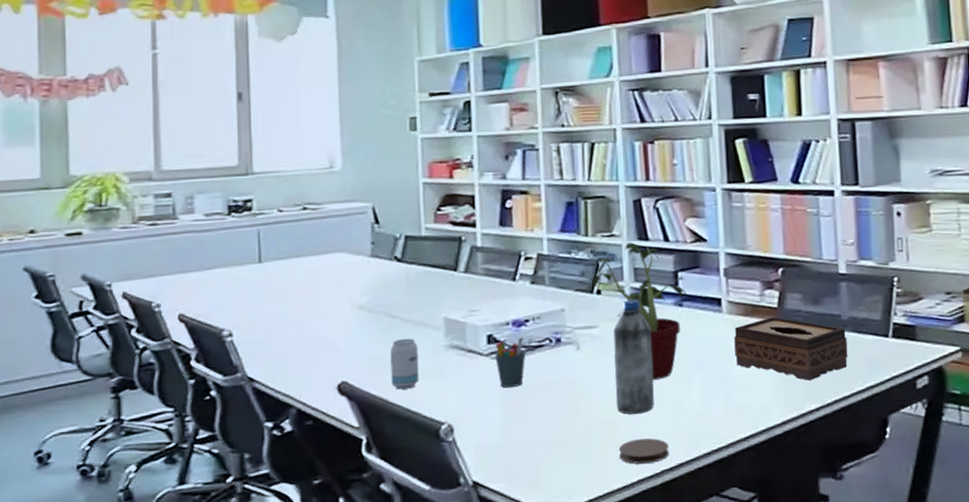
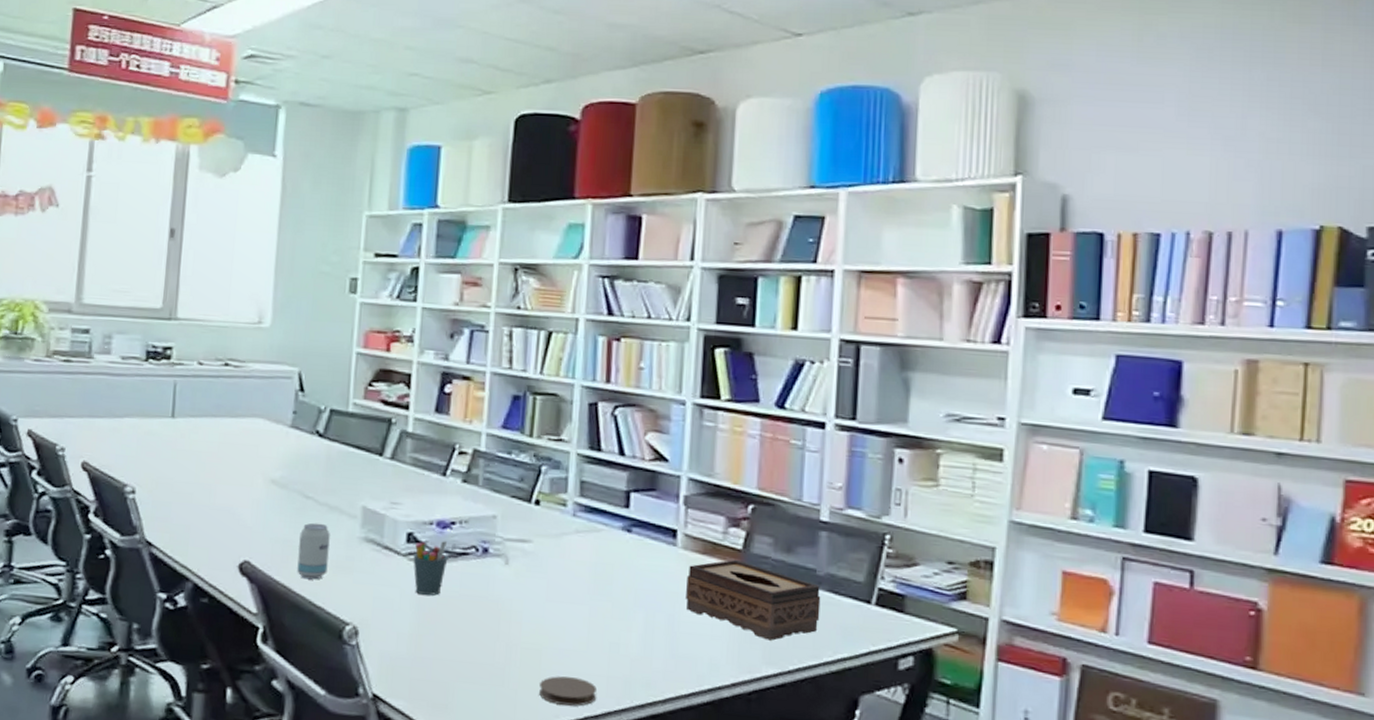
potted plant: present [592,241,691,380] -> none [531,449,642,612]
water bottle: present [613,300,654,414] -> none [542,516,593,648]

